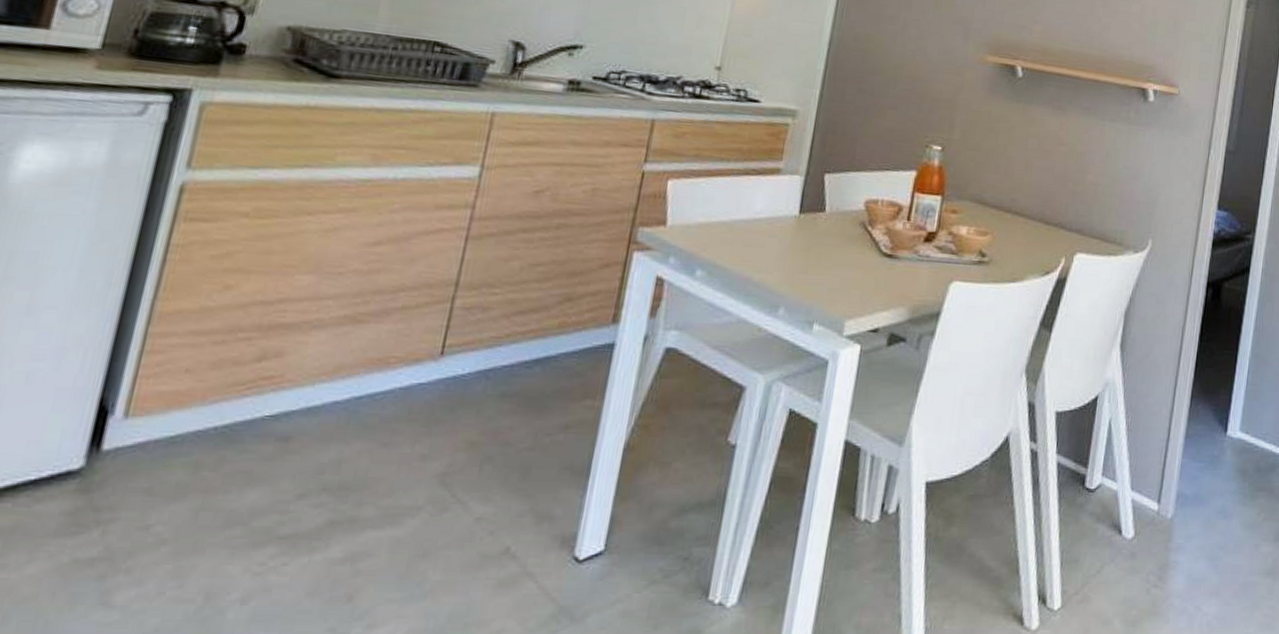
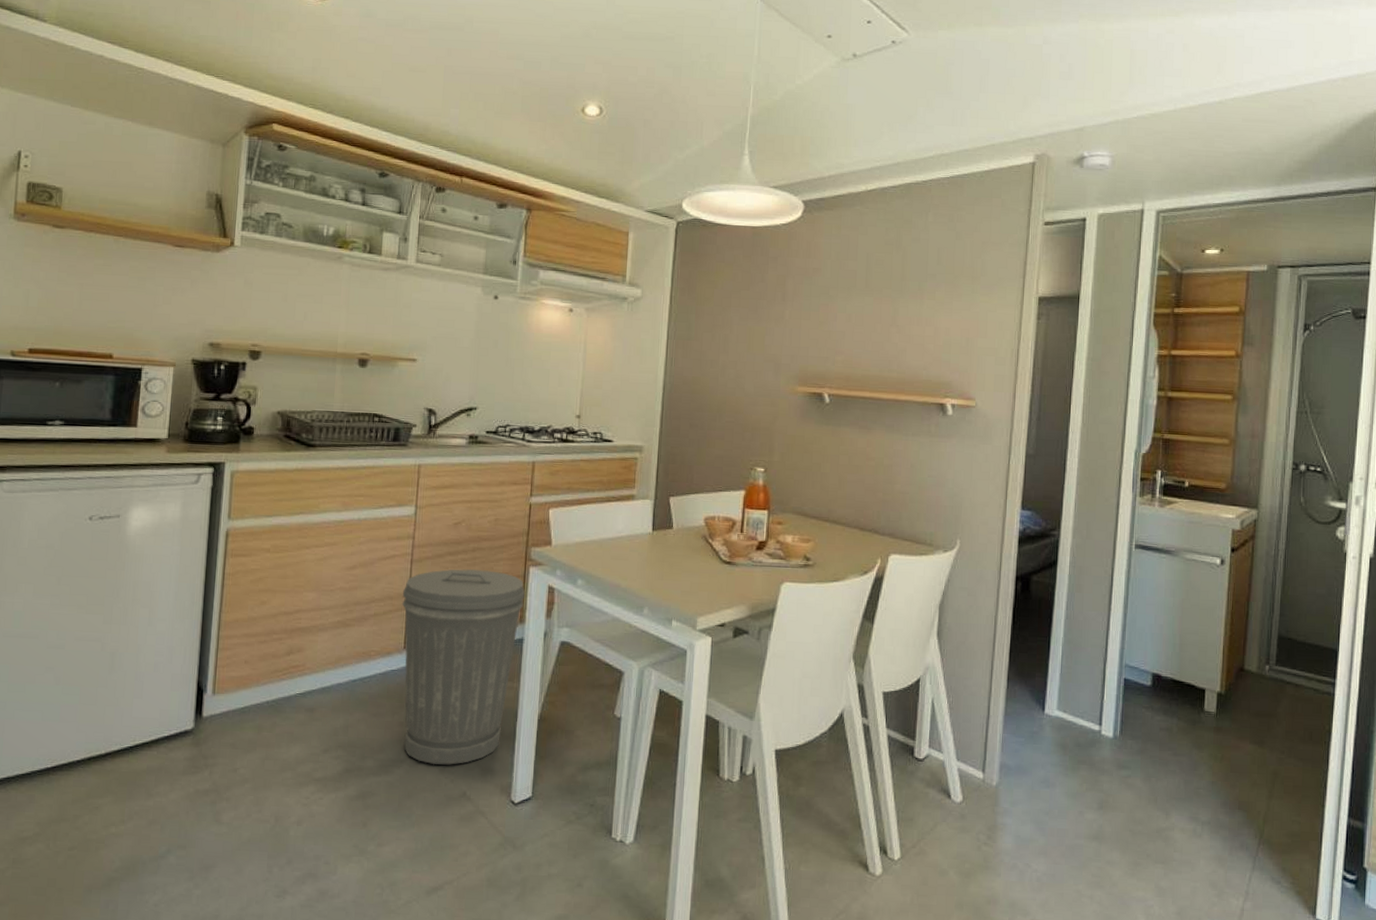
trash can: none [424,251,624,512] -> present [401,569,525,765]

